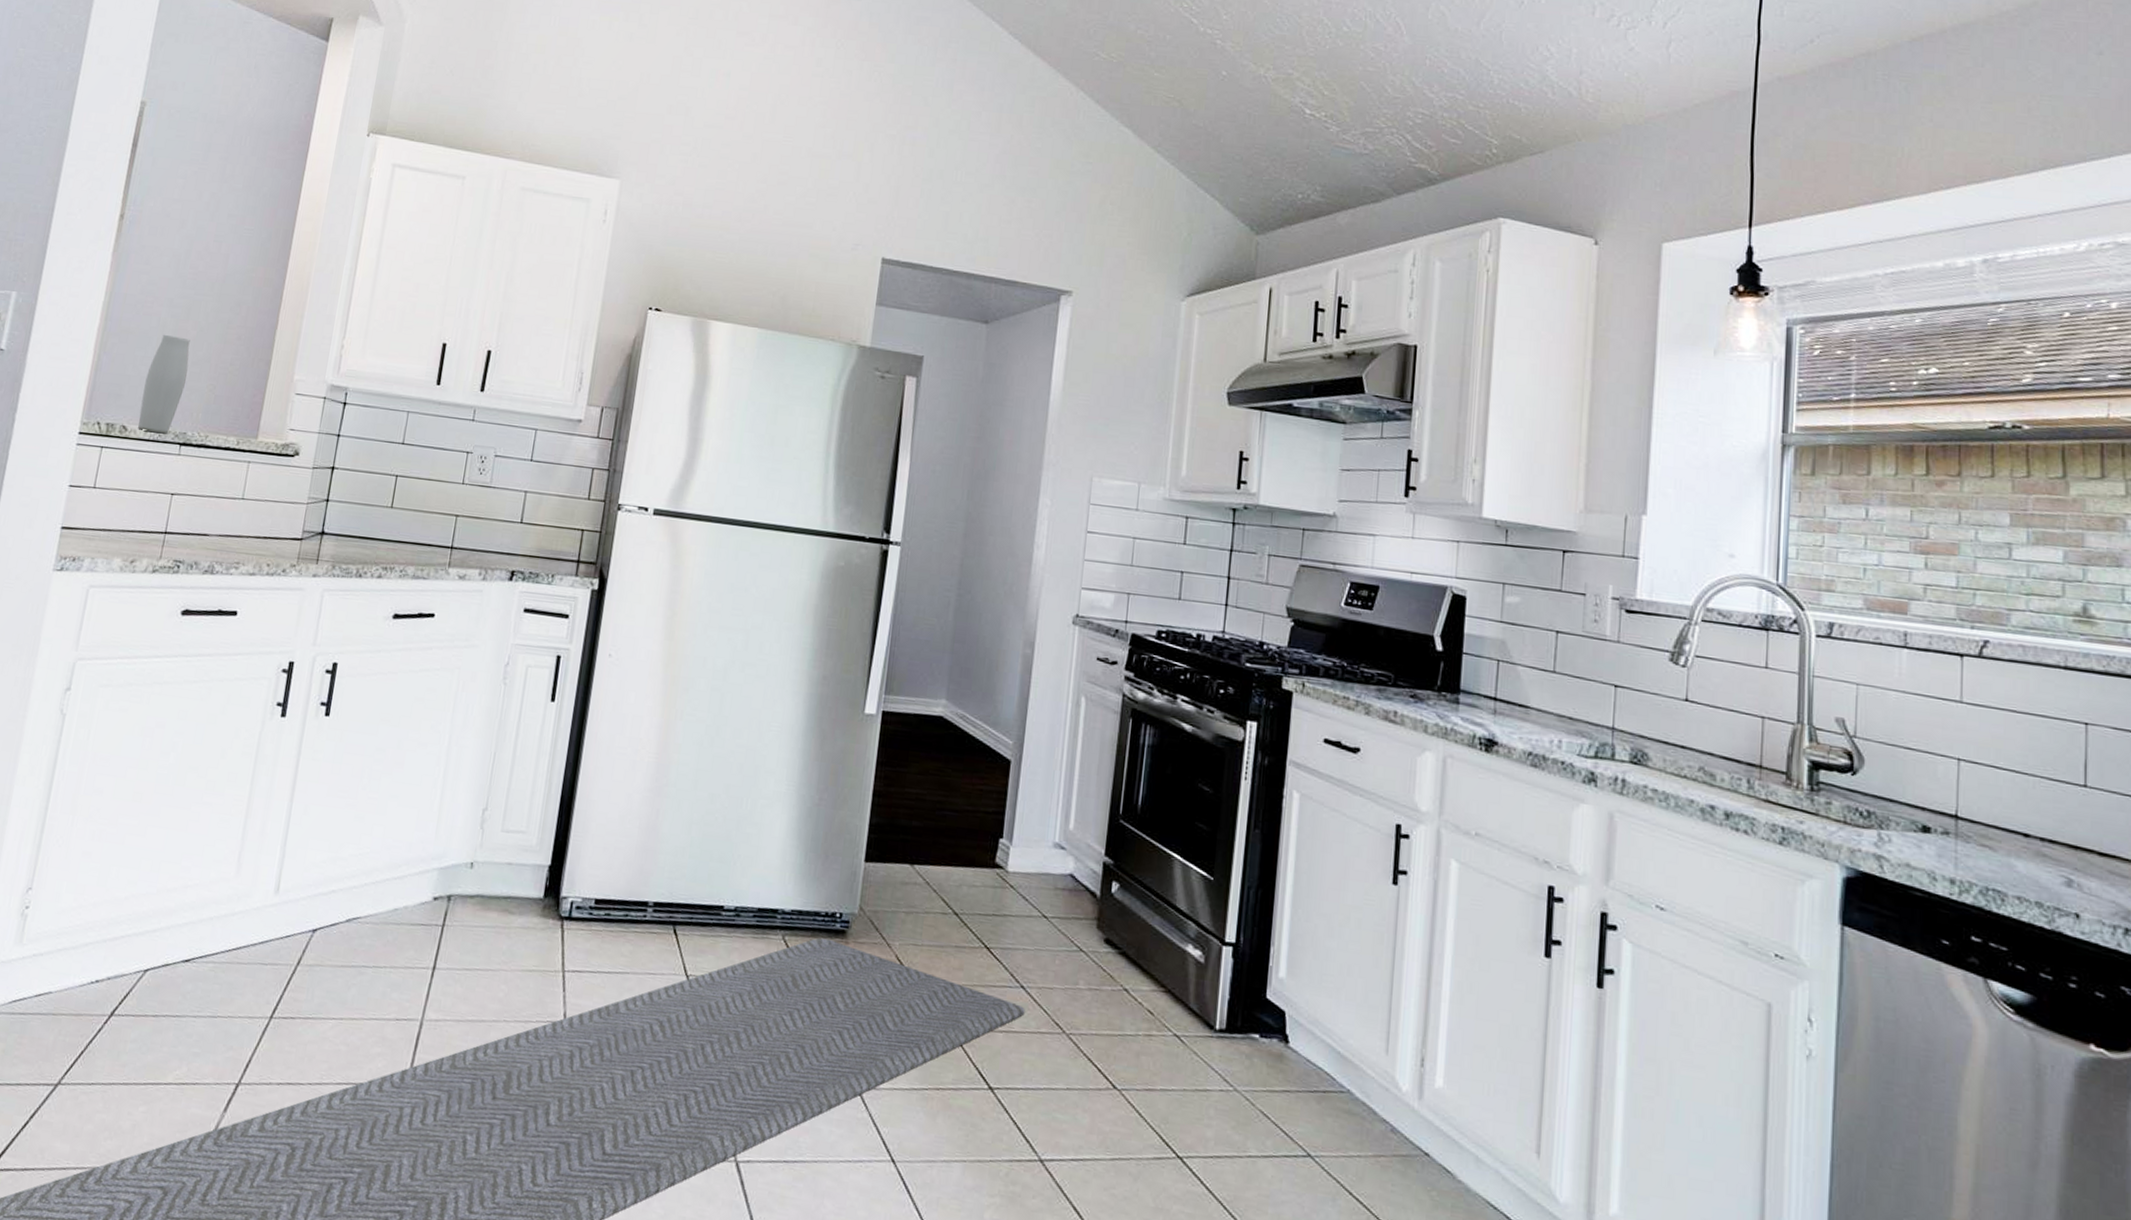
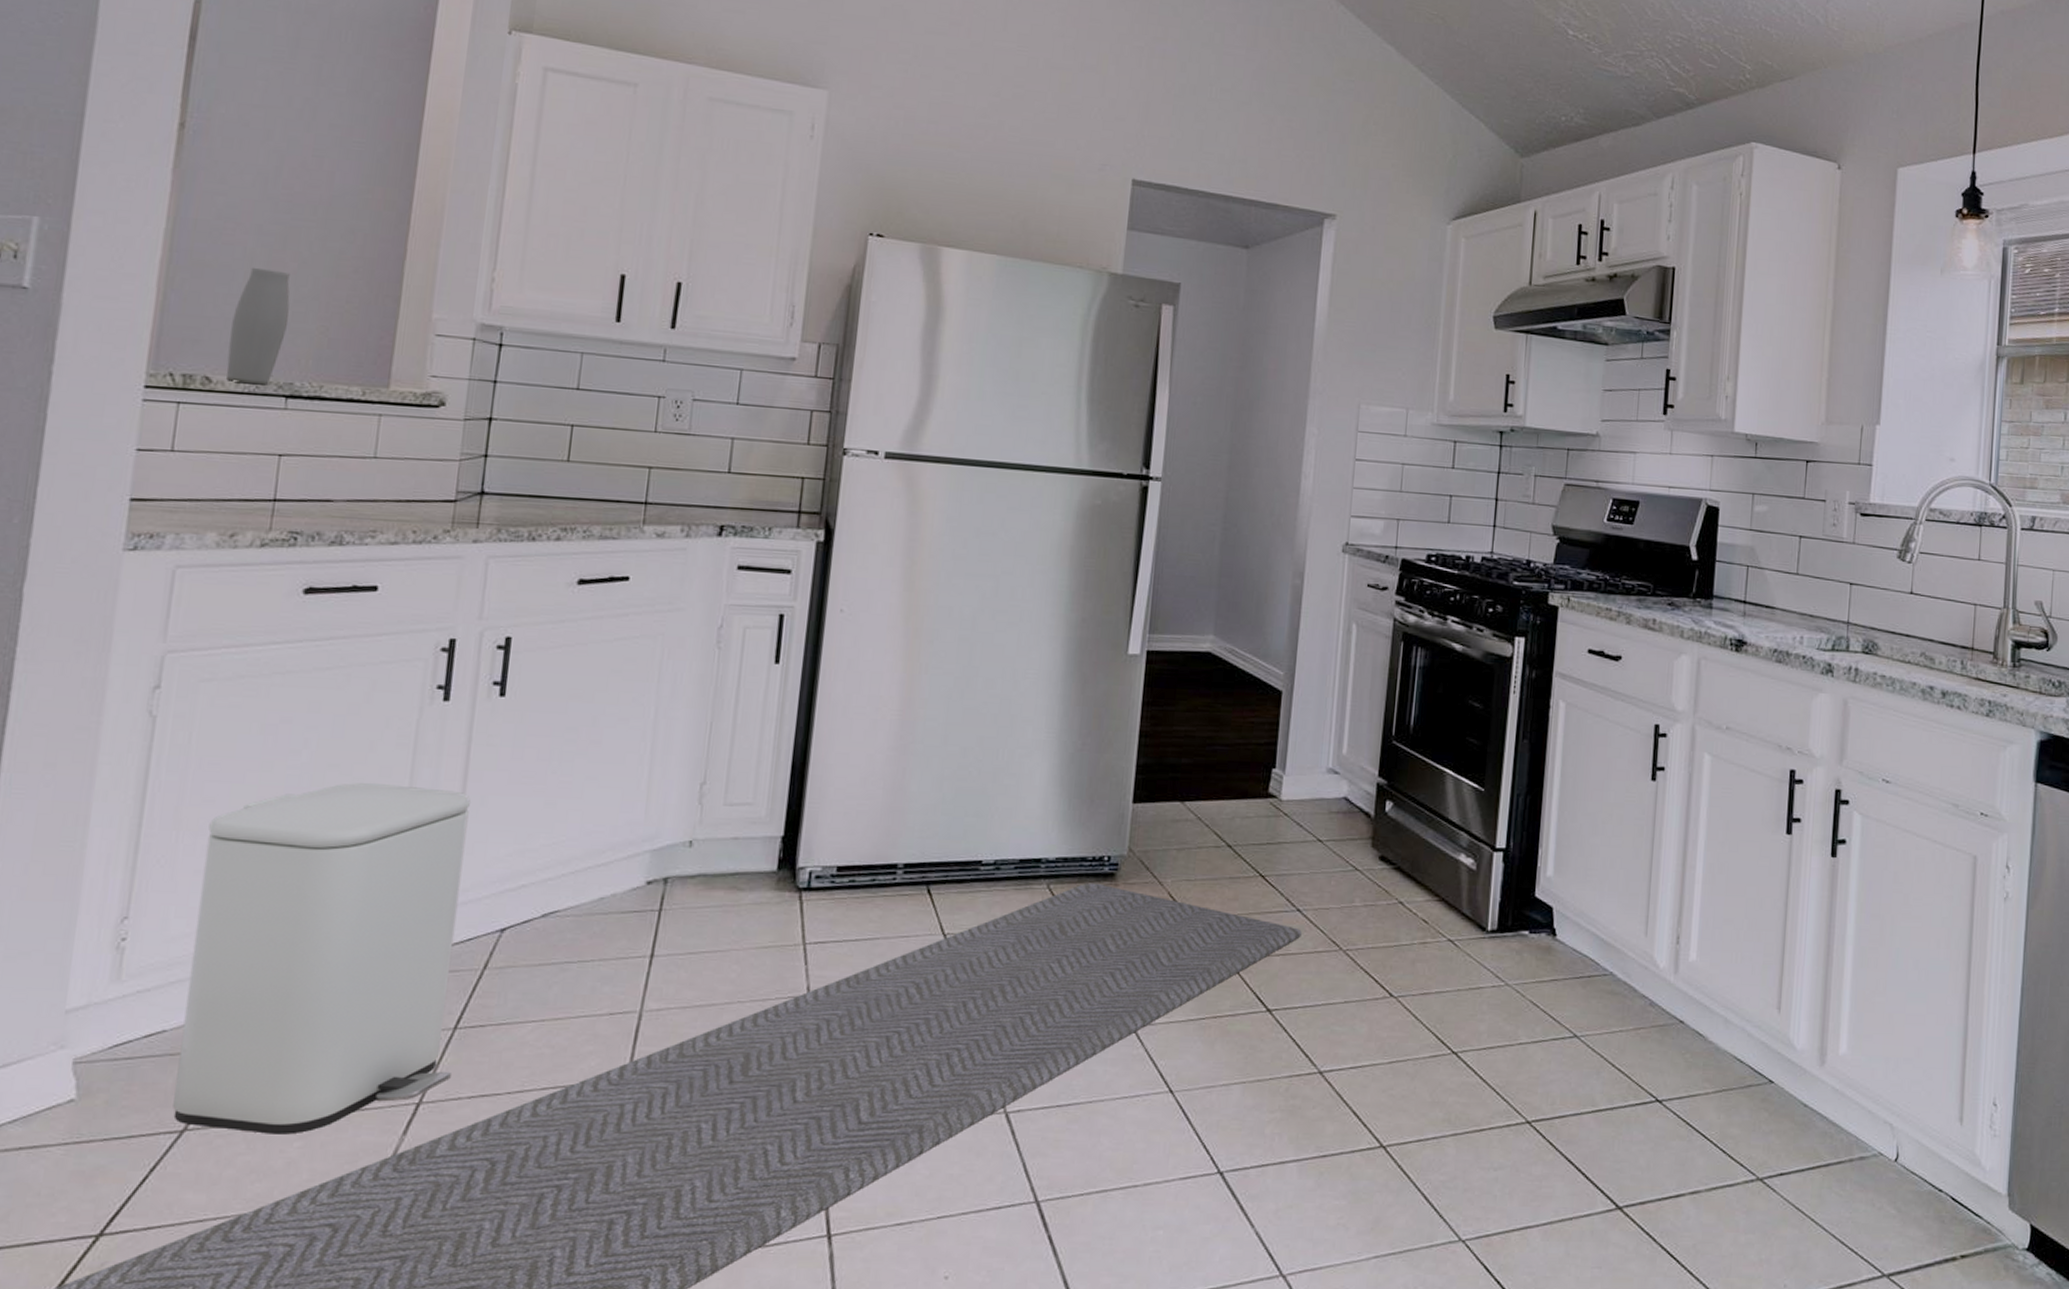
pedal bin: none [51,785,297,1099] -> present [173,783,472,1135]

